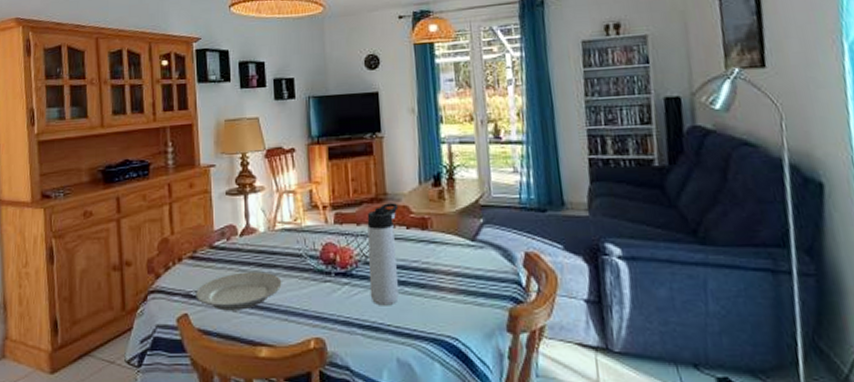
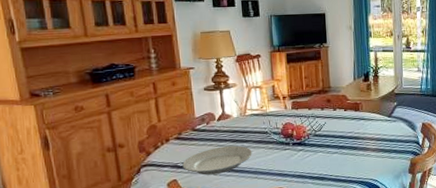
thermos bottle: present [367,203,399,306] -> none [316,93,339,163]

